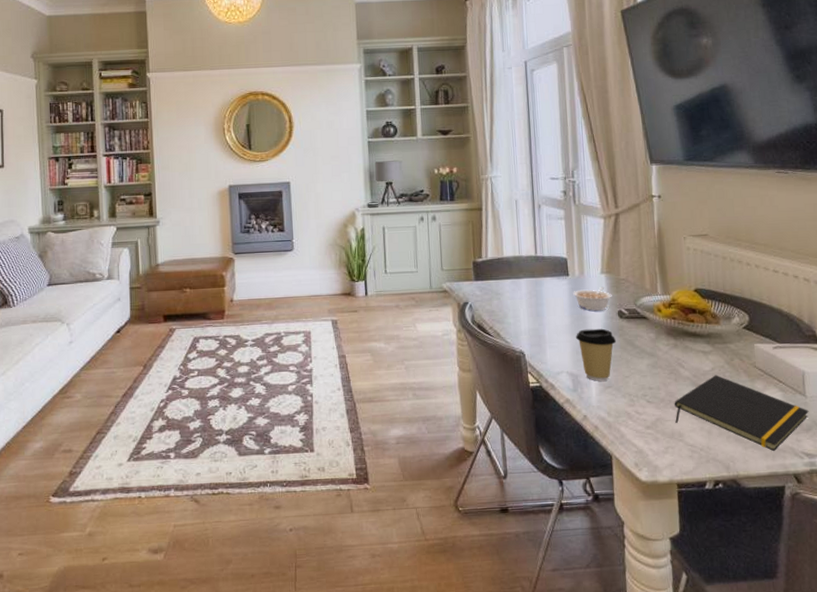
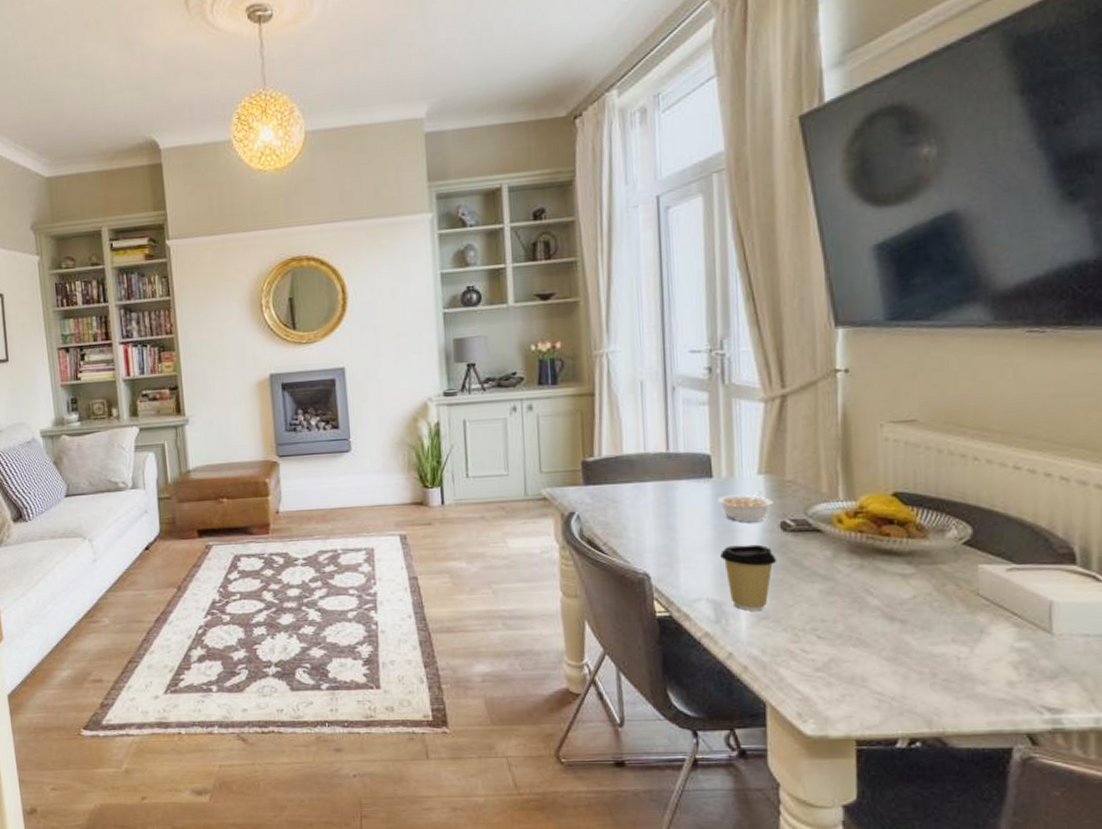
notepad: present [674,375,809,451] -> none [856,604,1056,703]

